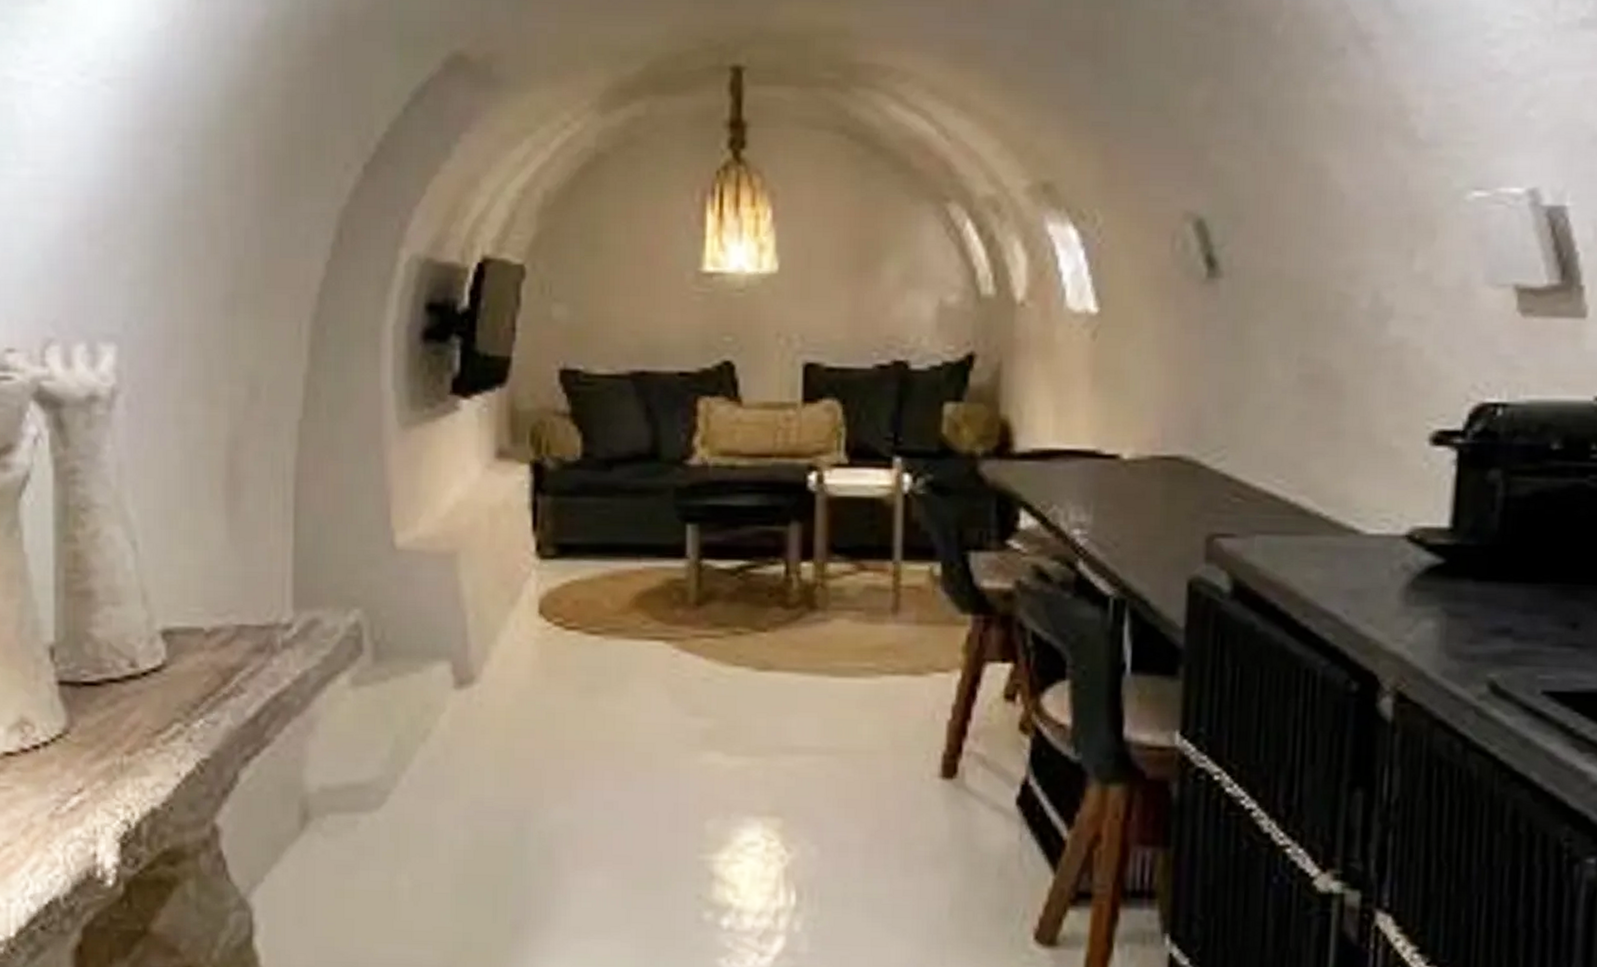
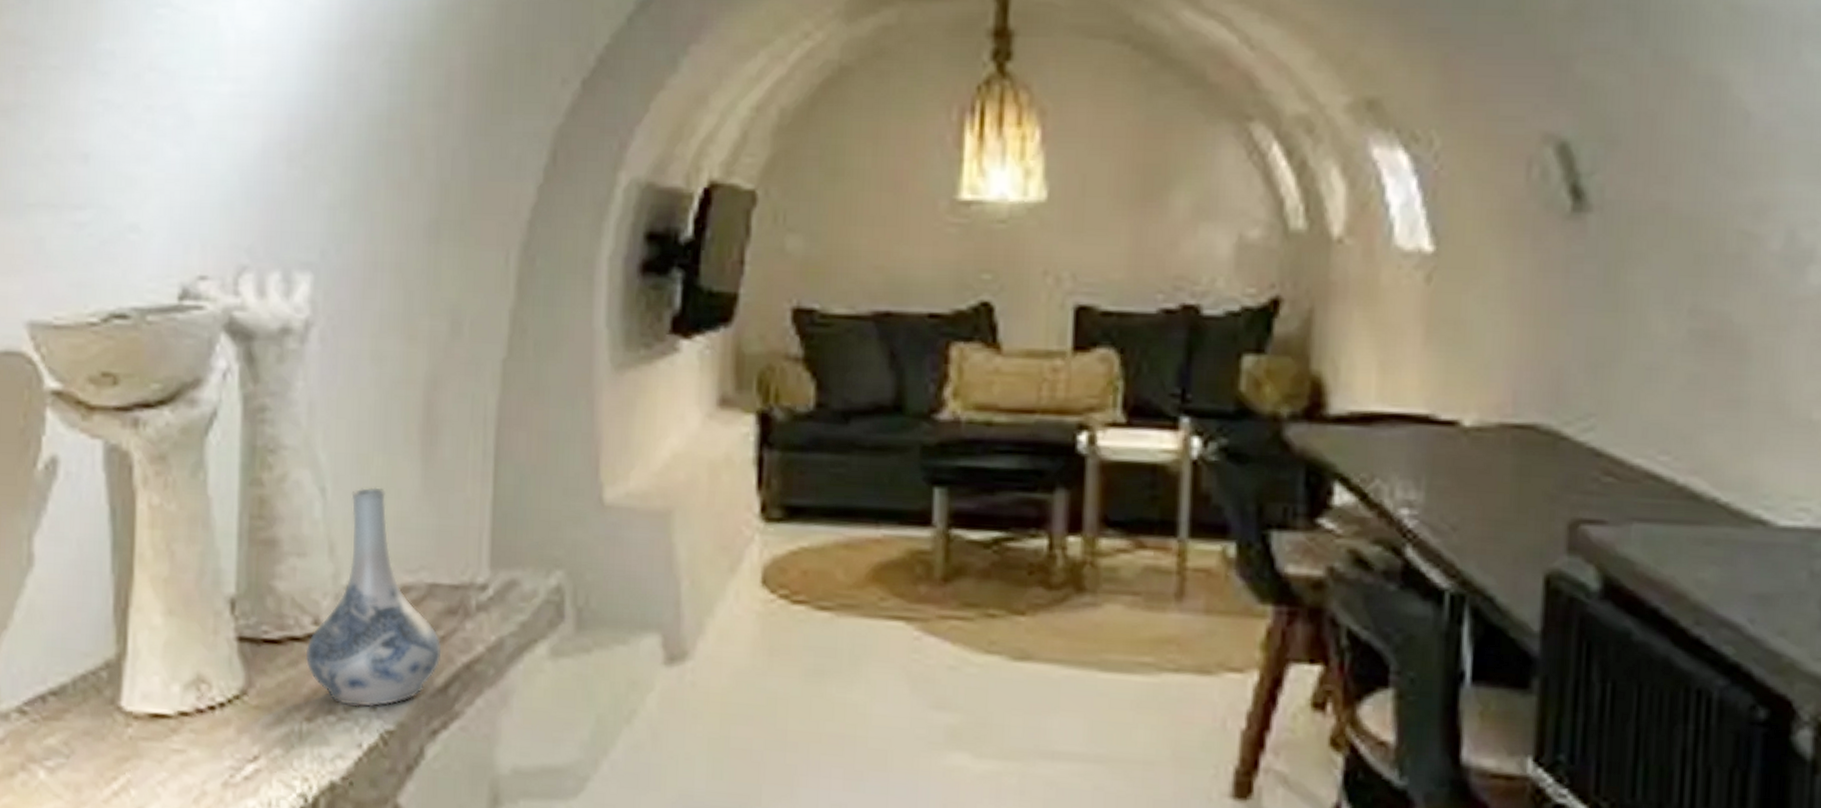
decorative vase: none [123,540,251,739] -> present [305,487,442,707]

